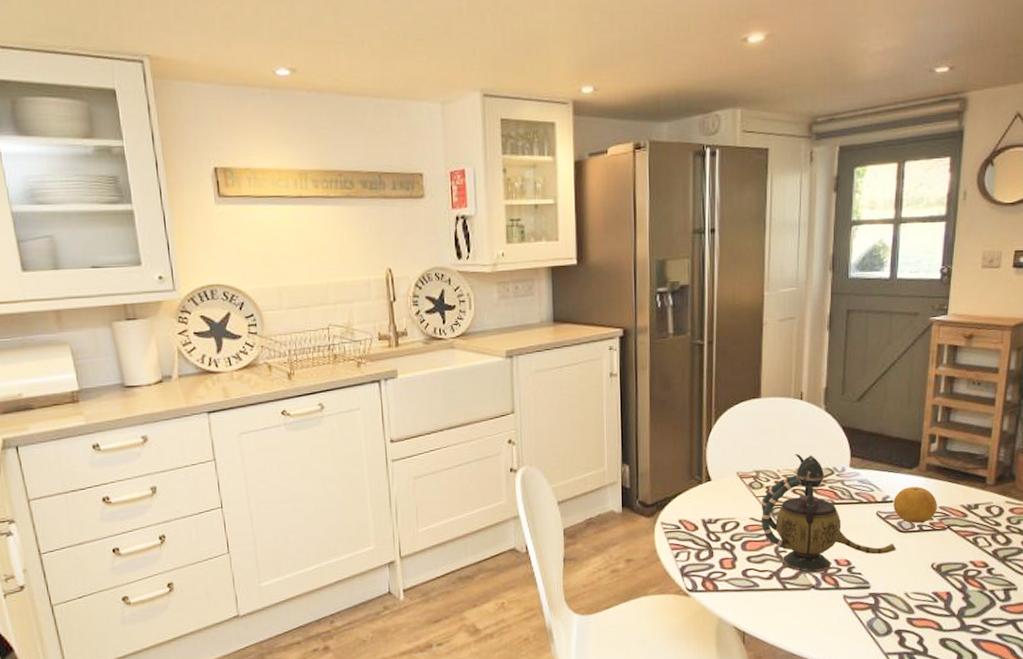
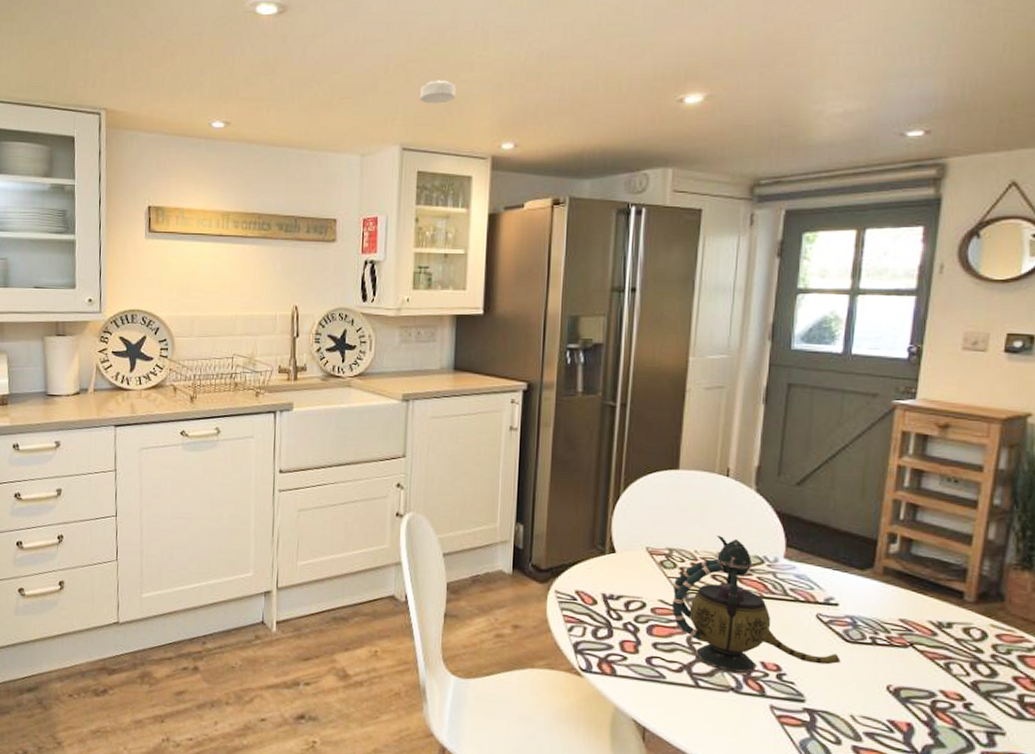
smoke detector: none [495,18,533,46] -> present [419,79,456,104]
fruit: present [893,487,937,523] -> none [838,590,897,635]

